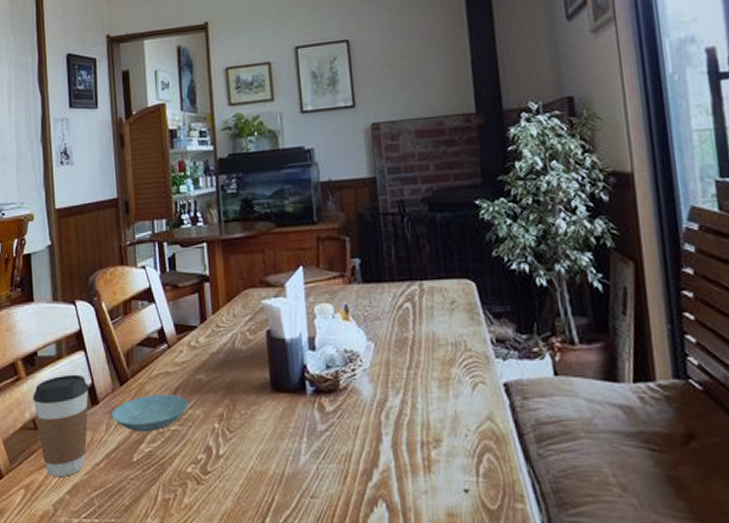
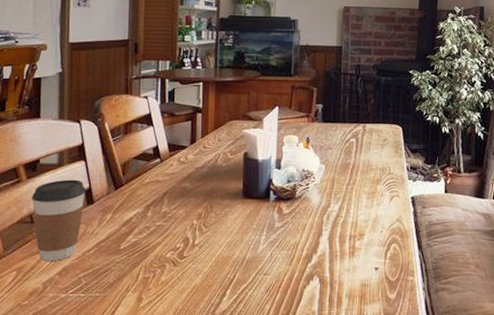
saucer: present [111,395,188,432] -> none [104,198,173,227]

